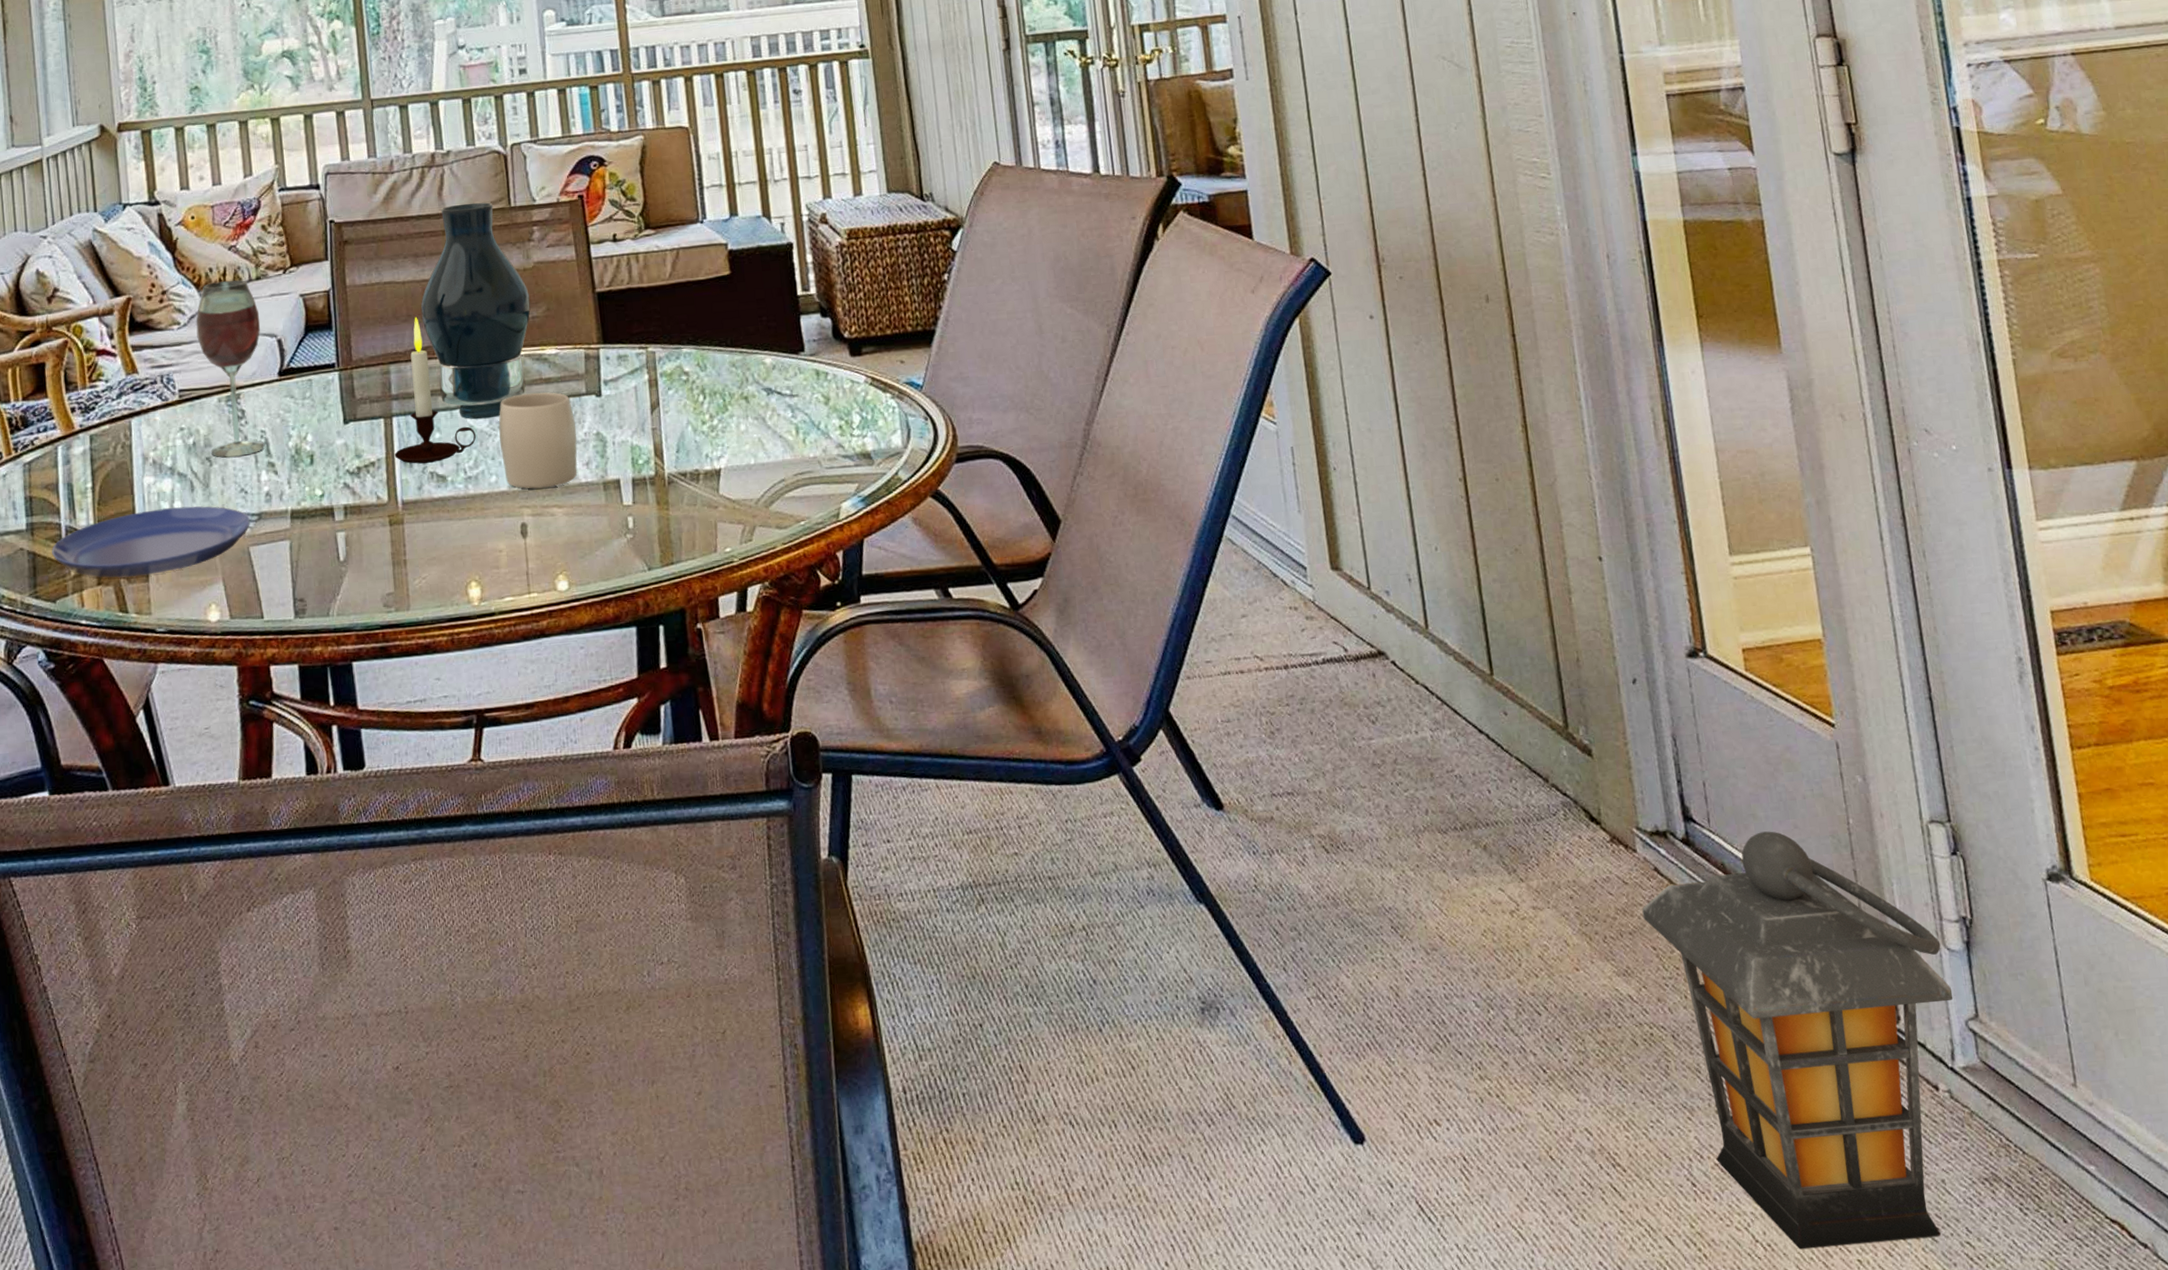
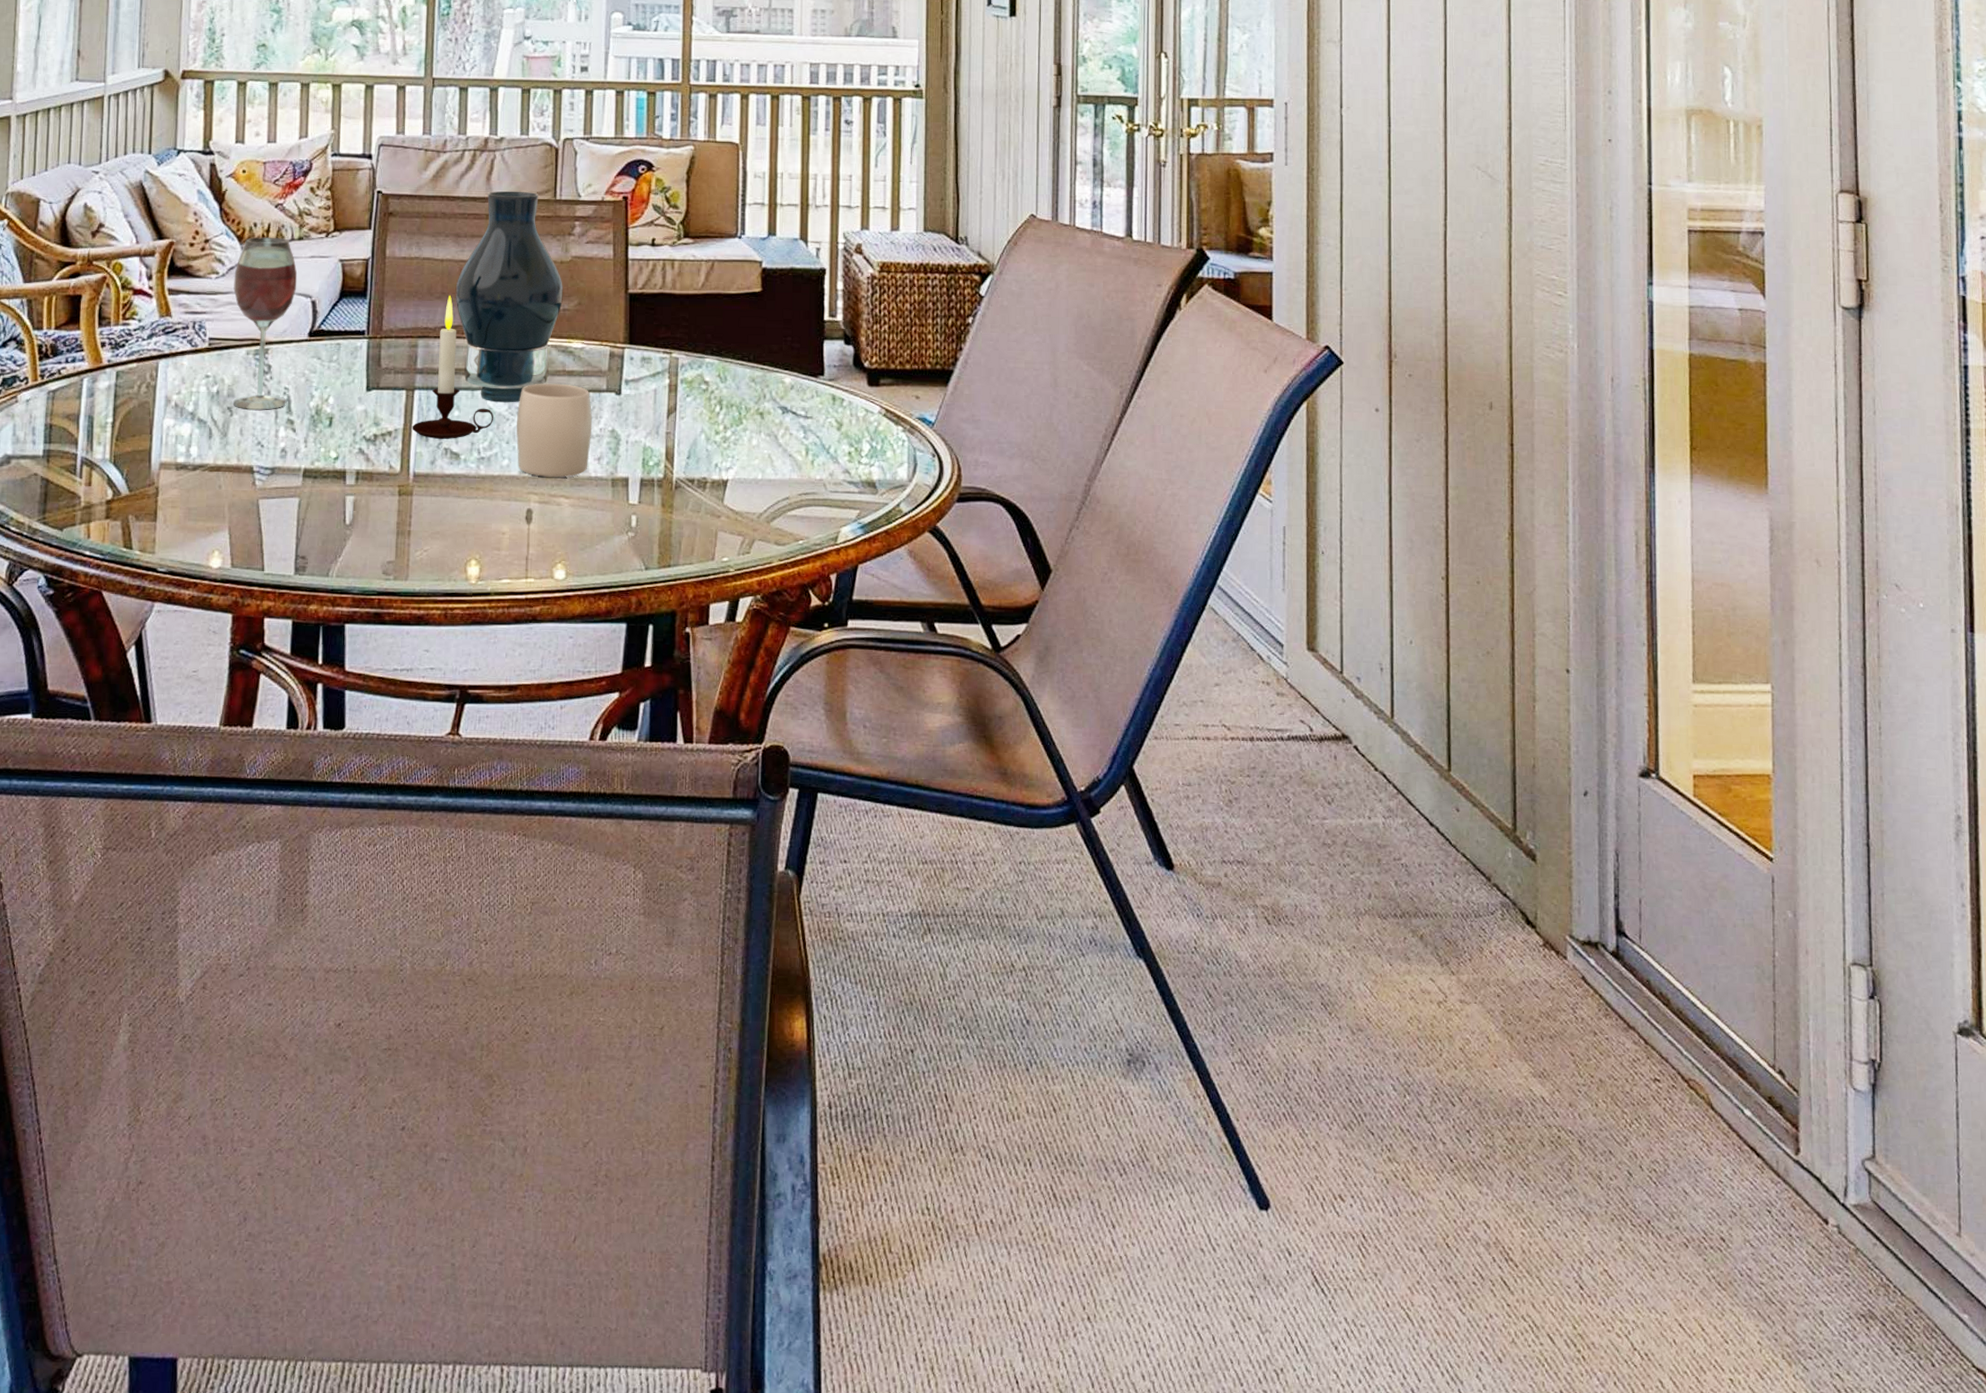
plate: present [52,506,251,578] -> none [65,452,264,515]
lantern: present [1642,831,1953,1250] -> none [1565,954,1853,1365]

